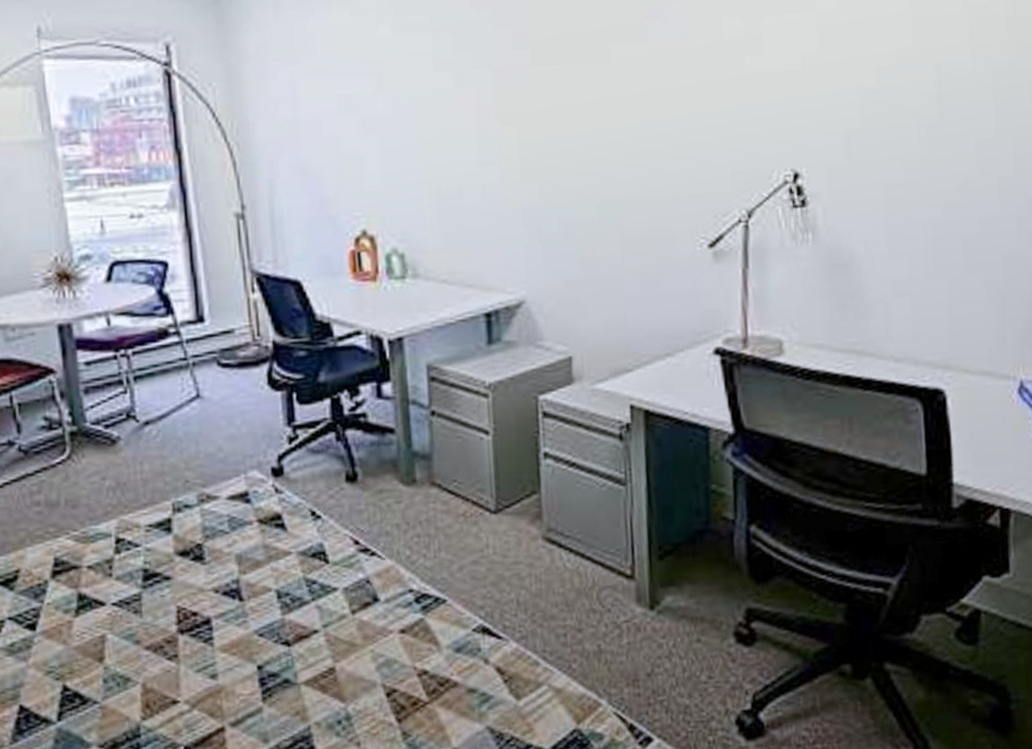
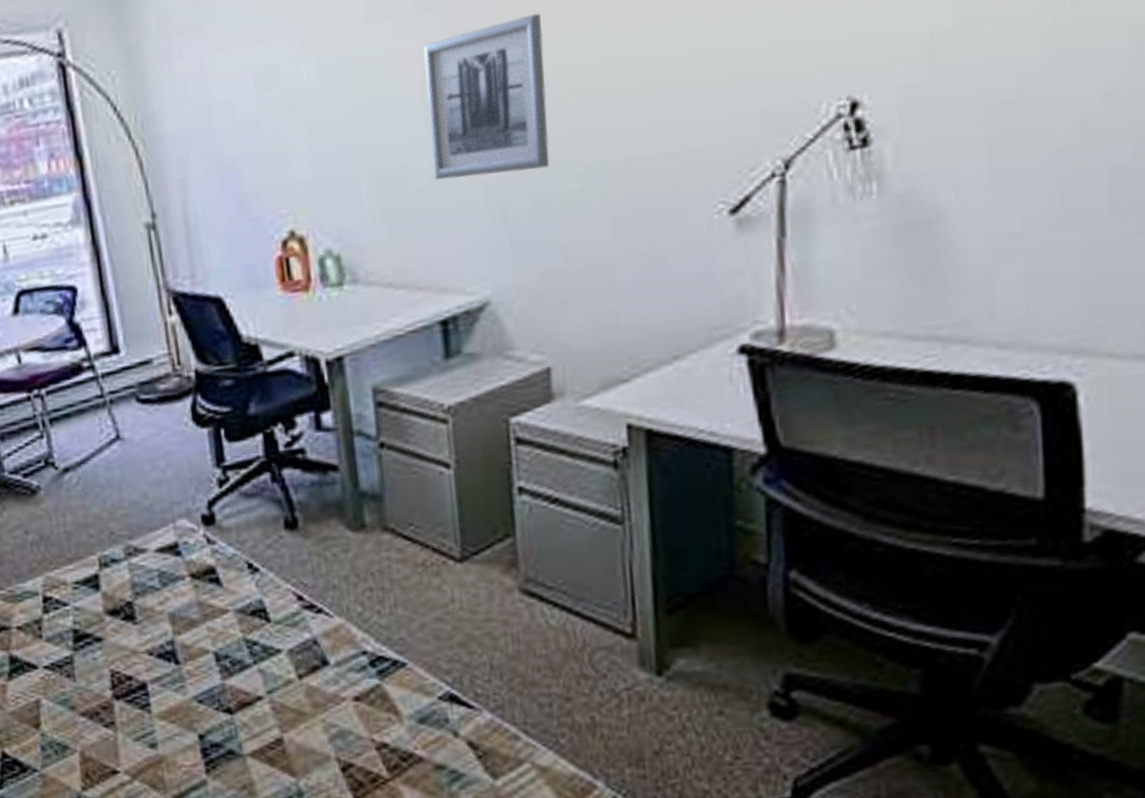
wall art: none [478,80,575,201] -> present [423,13,550,180]

